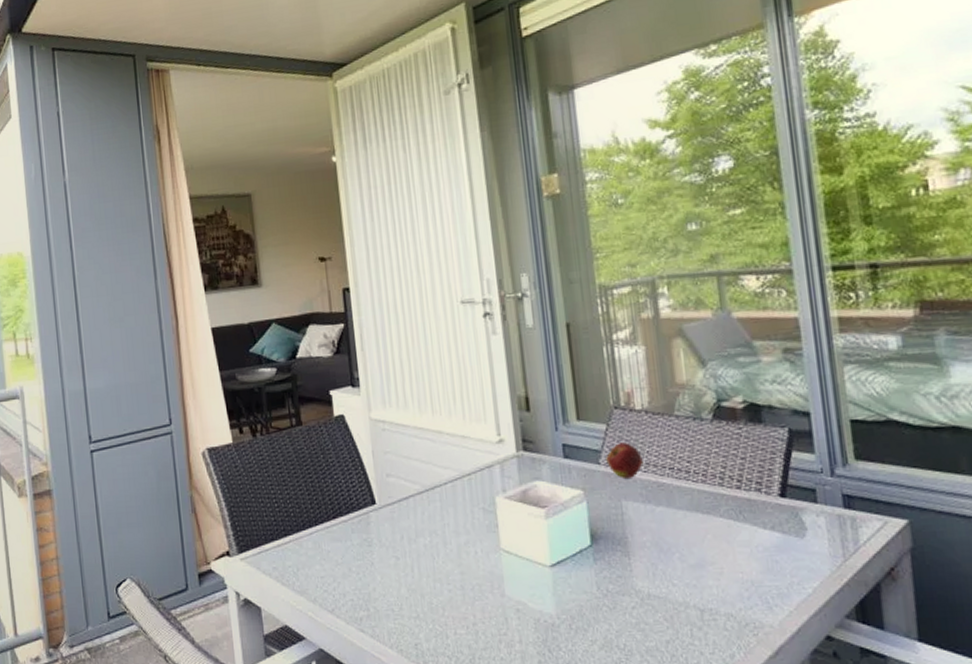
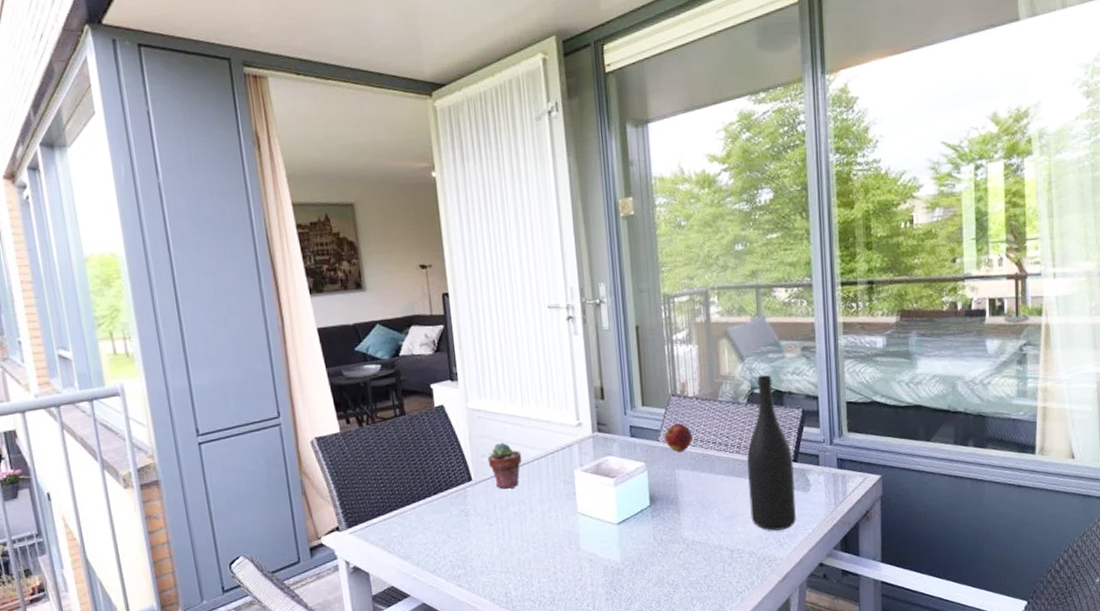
potted succulent: none [393,459,434,516] -> present [488,442,522,489]
wine bottle: none [716,383,789,587] -> present [747,374,796,531]

